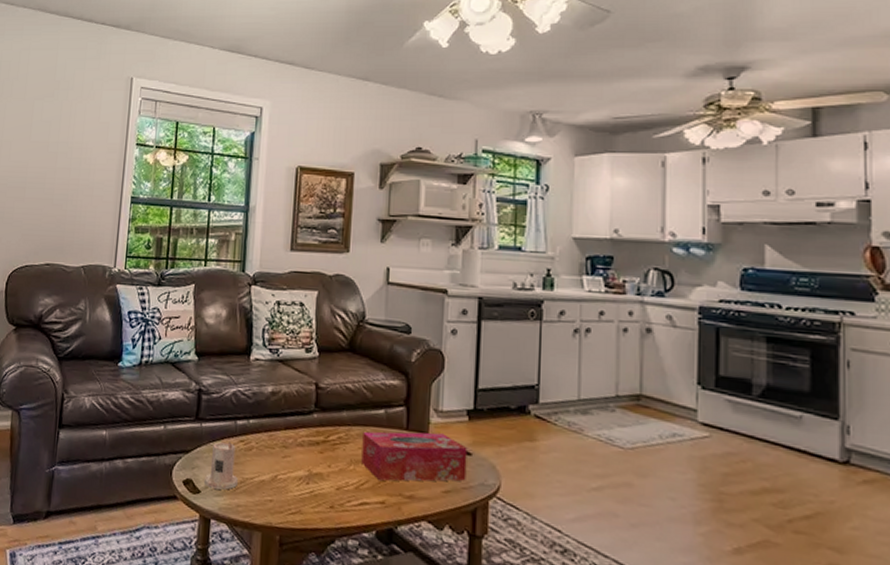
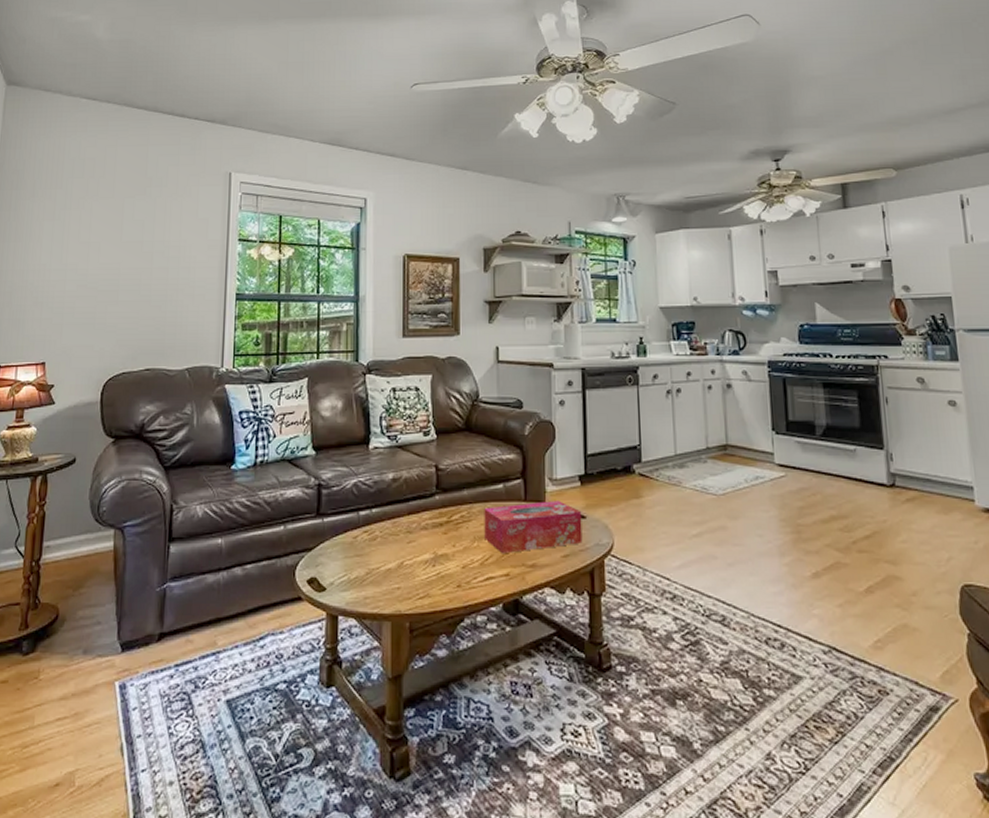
candle: present [203,441,238,490] -> none [328,533,364,584]

